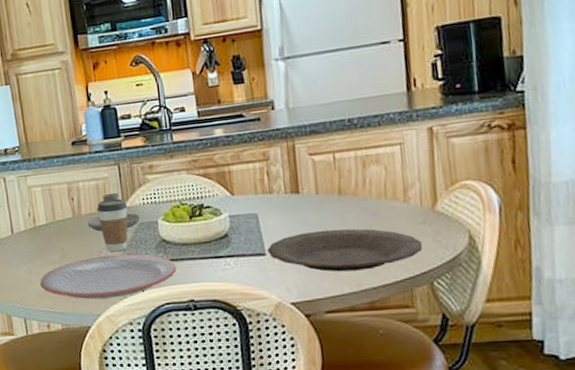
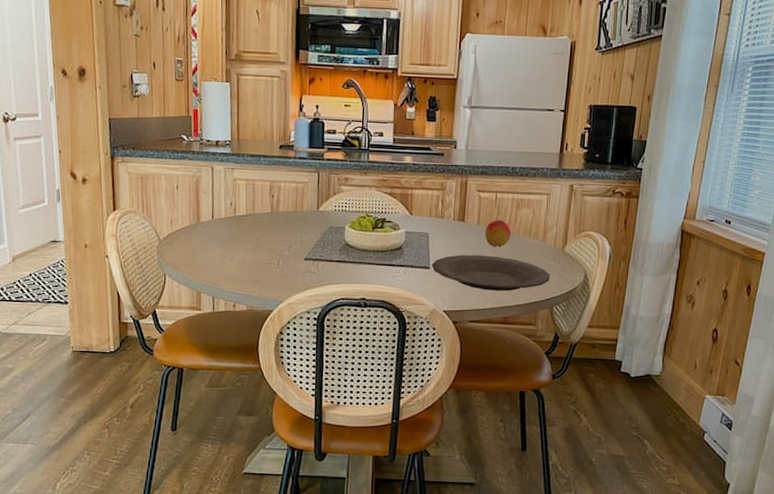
plate: present [40,253,177,300] -> none [232,250,355,288]
candle holder: present [87,192,141,232] -> none [283,196,331,230]
coffee cup: present [97,198,128,252] -> none [293,201,321,249]
peach: none [326,184,361,218] -> present [484,219,511,247]

